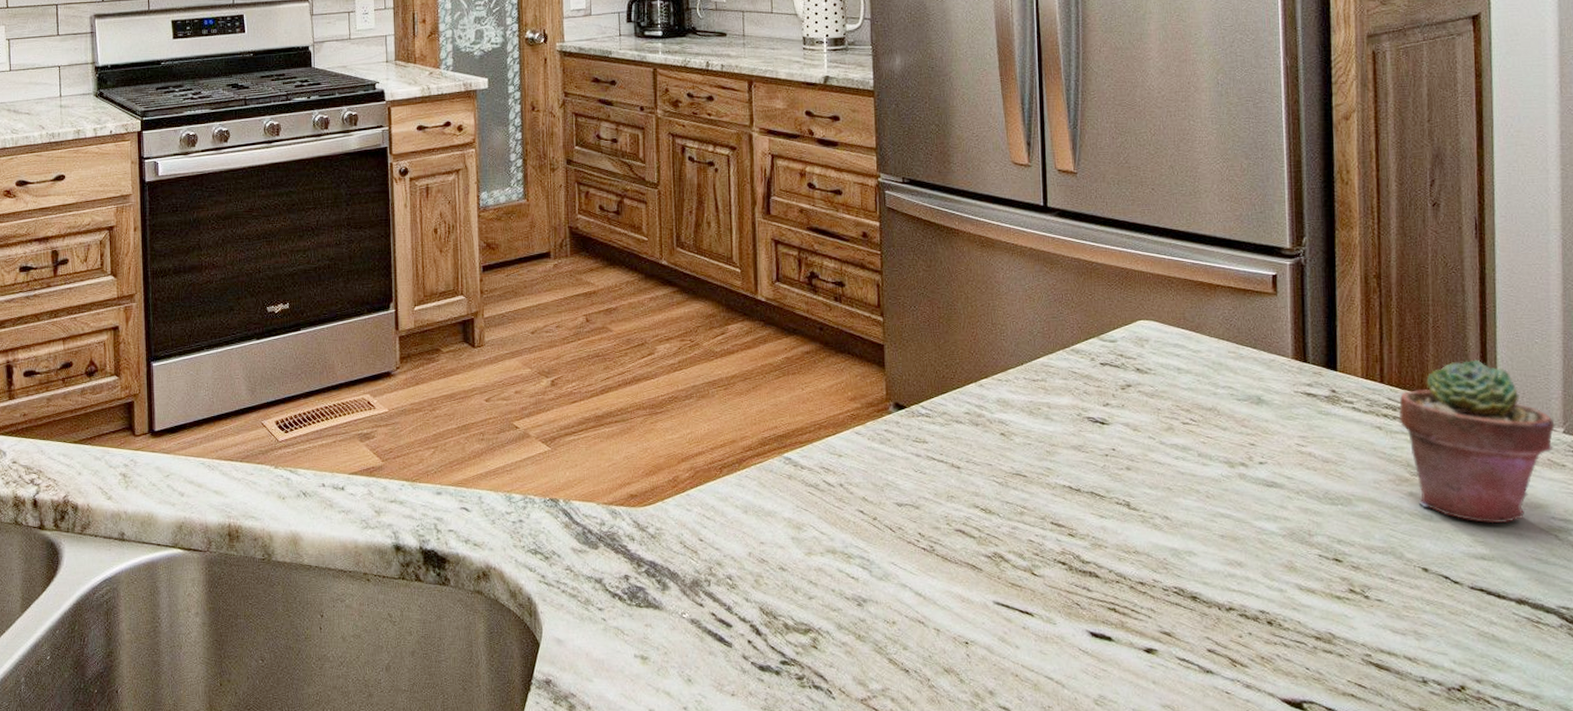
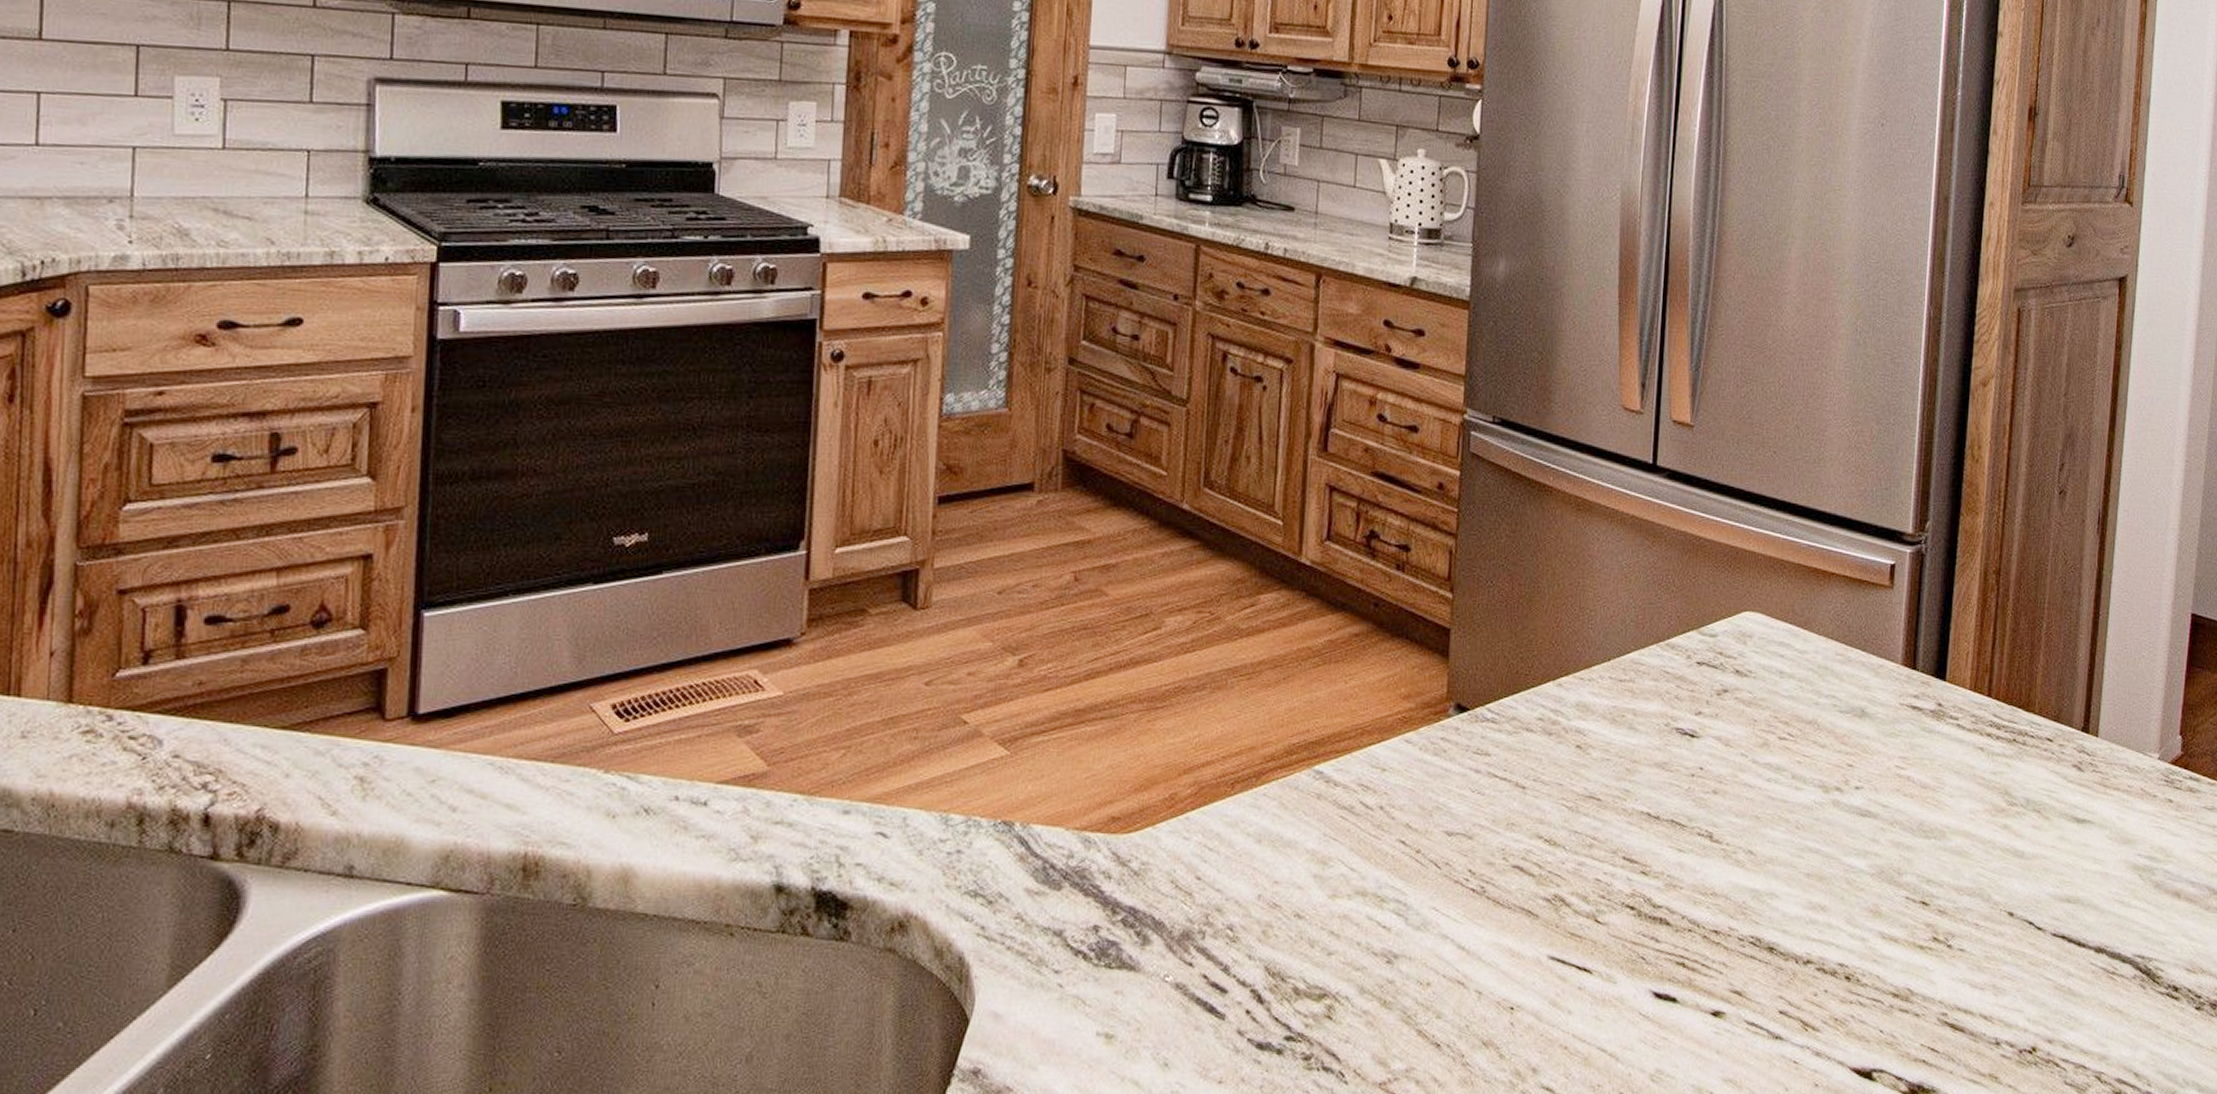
potted succulent: present [1398,359,1555,524] -> none [2001,673,2151,861]

